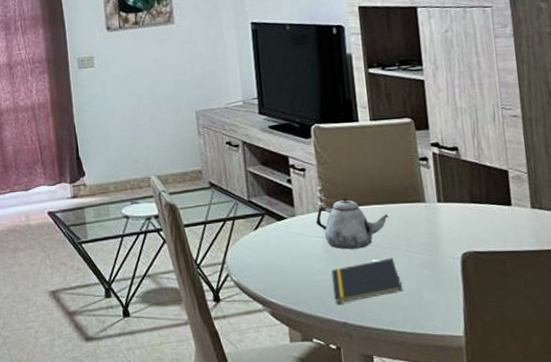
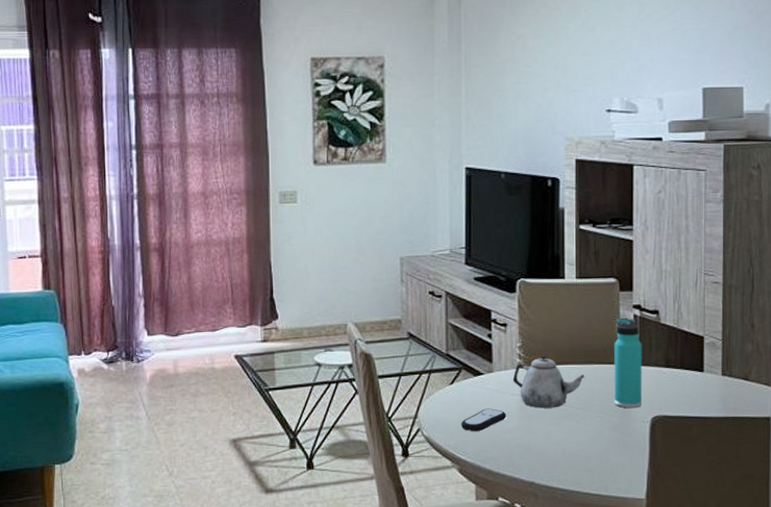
remote control: none [269,251,314,275] -> present [461,408,507,432]
notepad: present [330,258,403,304] -> none [522,419,592,464]
thermos bottle: none [414,156,450,246] -> present [614,317,643,409]

